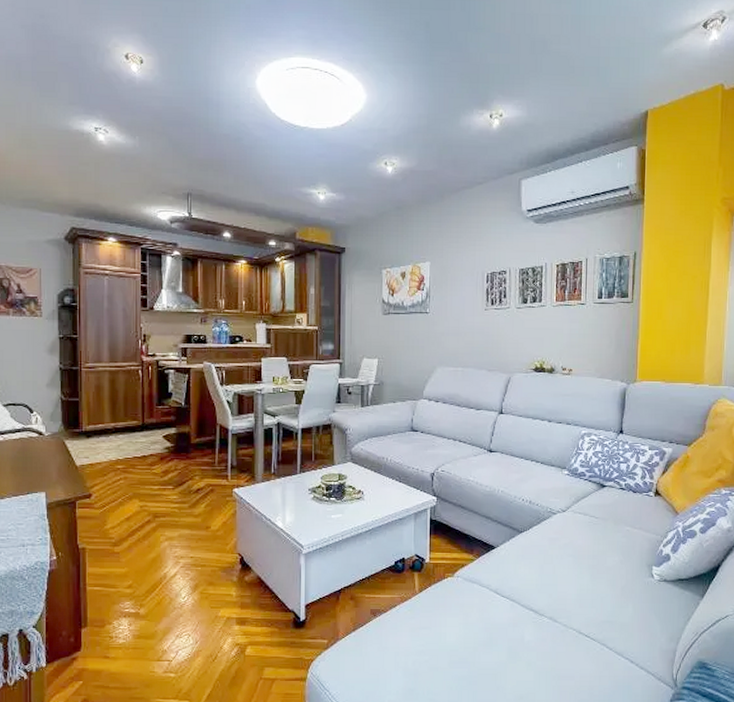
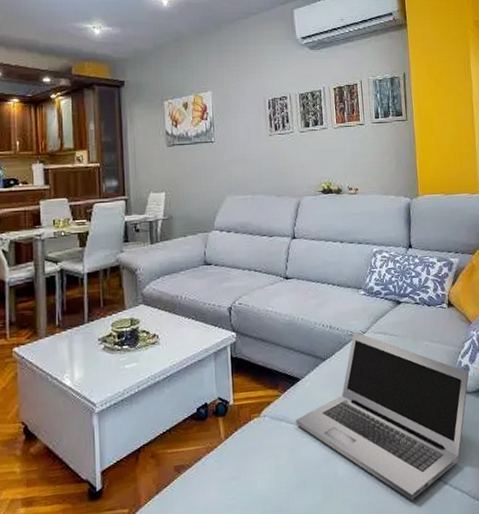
laptop: none [488,508,670,673] -> present [296,331,469,501]

